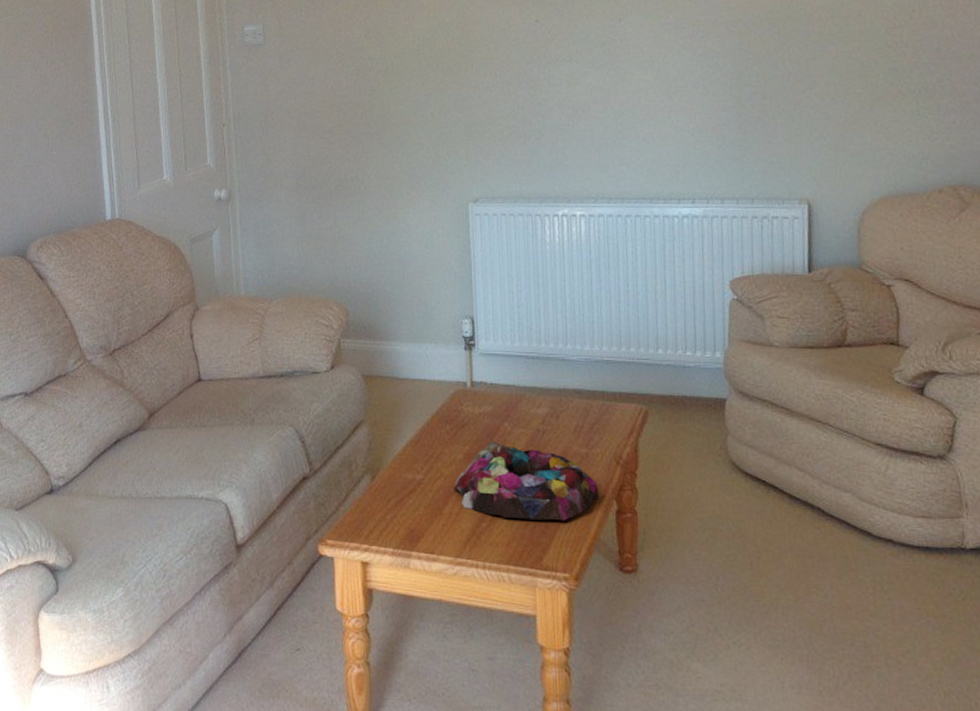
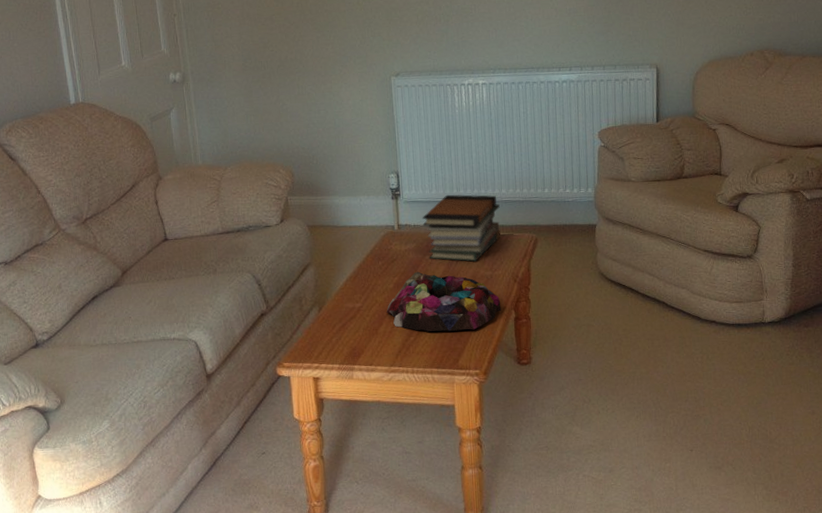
book stack: none [501,348,600,434] -> present [422,194,500,262]

